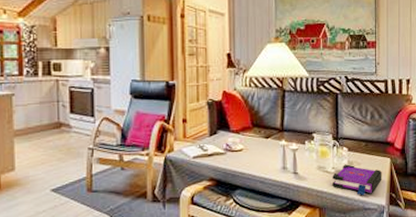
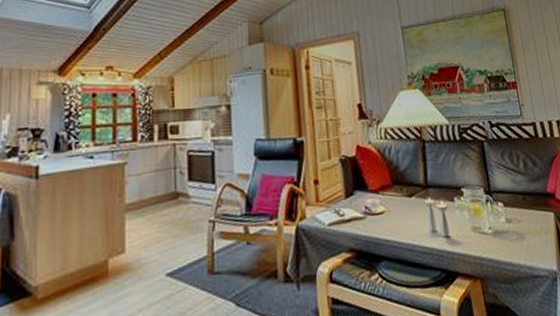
board game: present [332,164,382,196] -> none [490,222,549,261]

